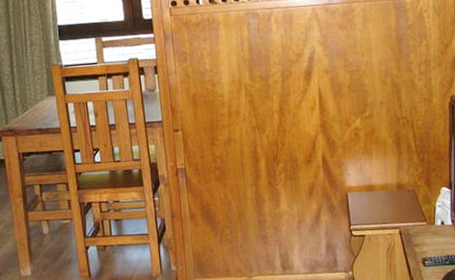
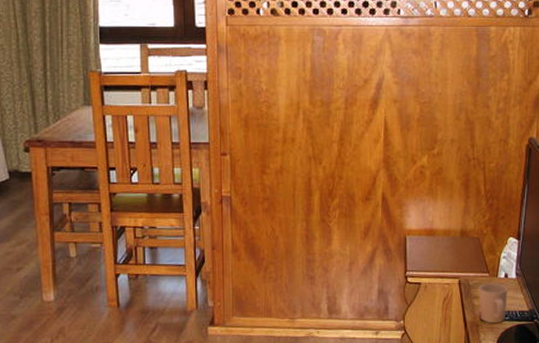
mug: none [418,230,446,269] -> present [479,282,508,324]

